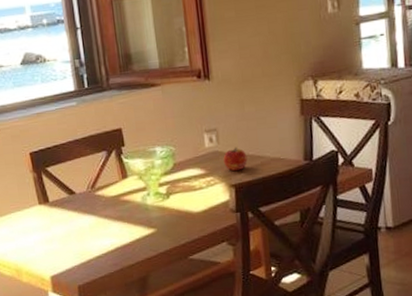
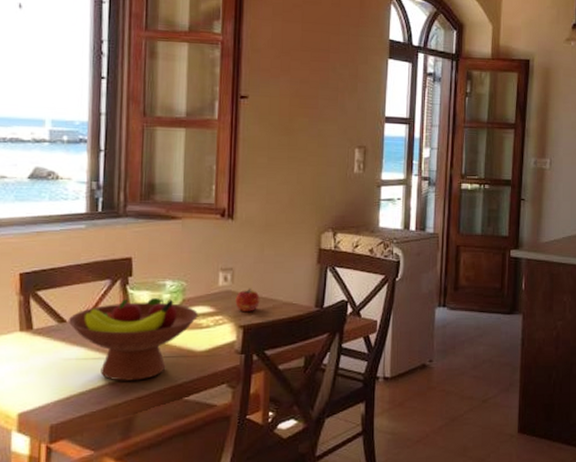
fruit bowl: none [76,164,190,244] -> present [68,297,198,381]

